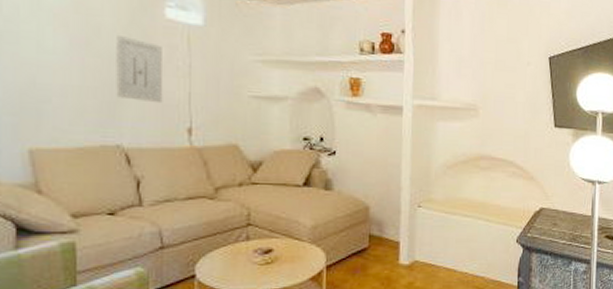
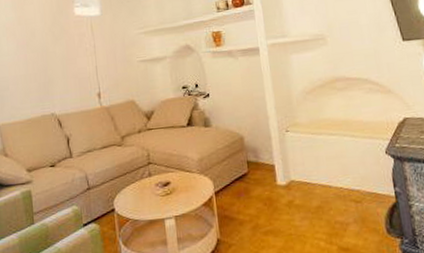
wall art: present [116,34,164,104] -> none [45,33,79,79]

